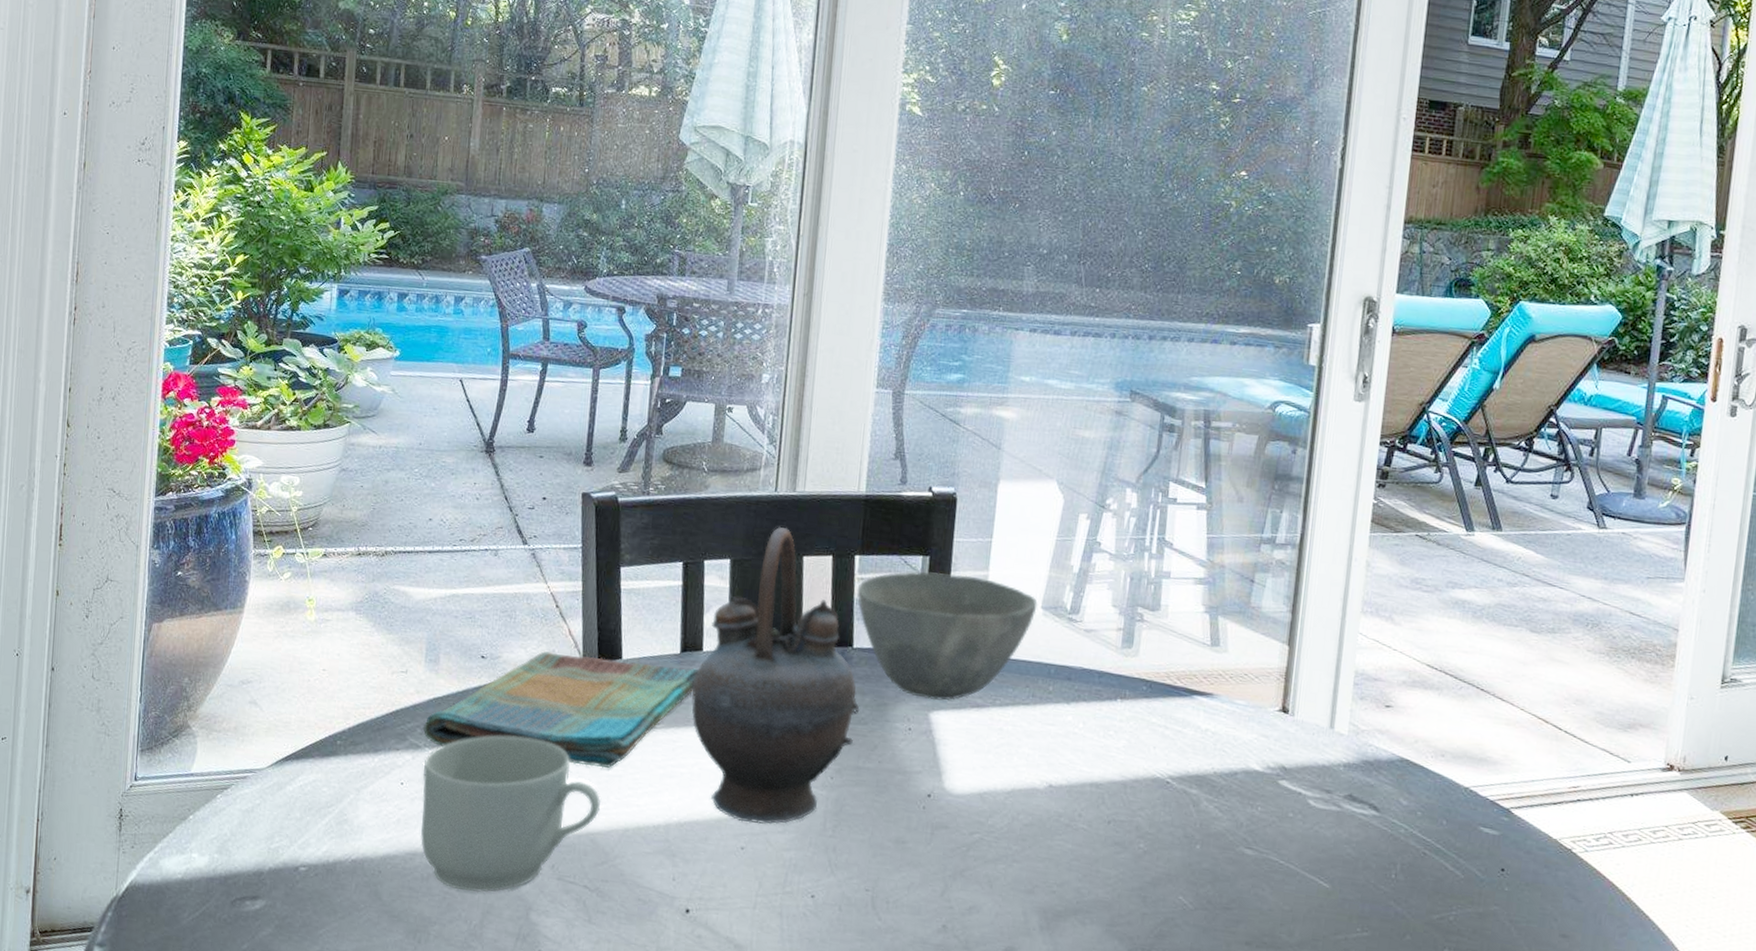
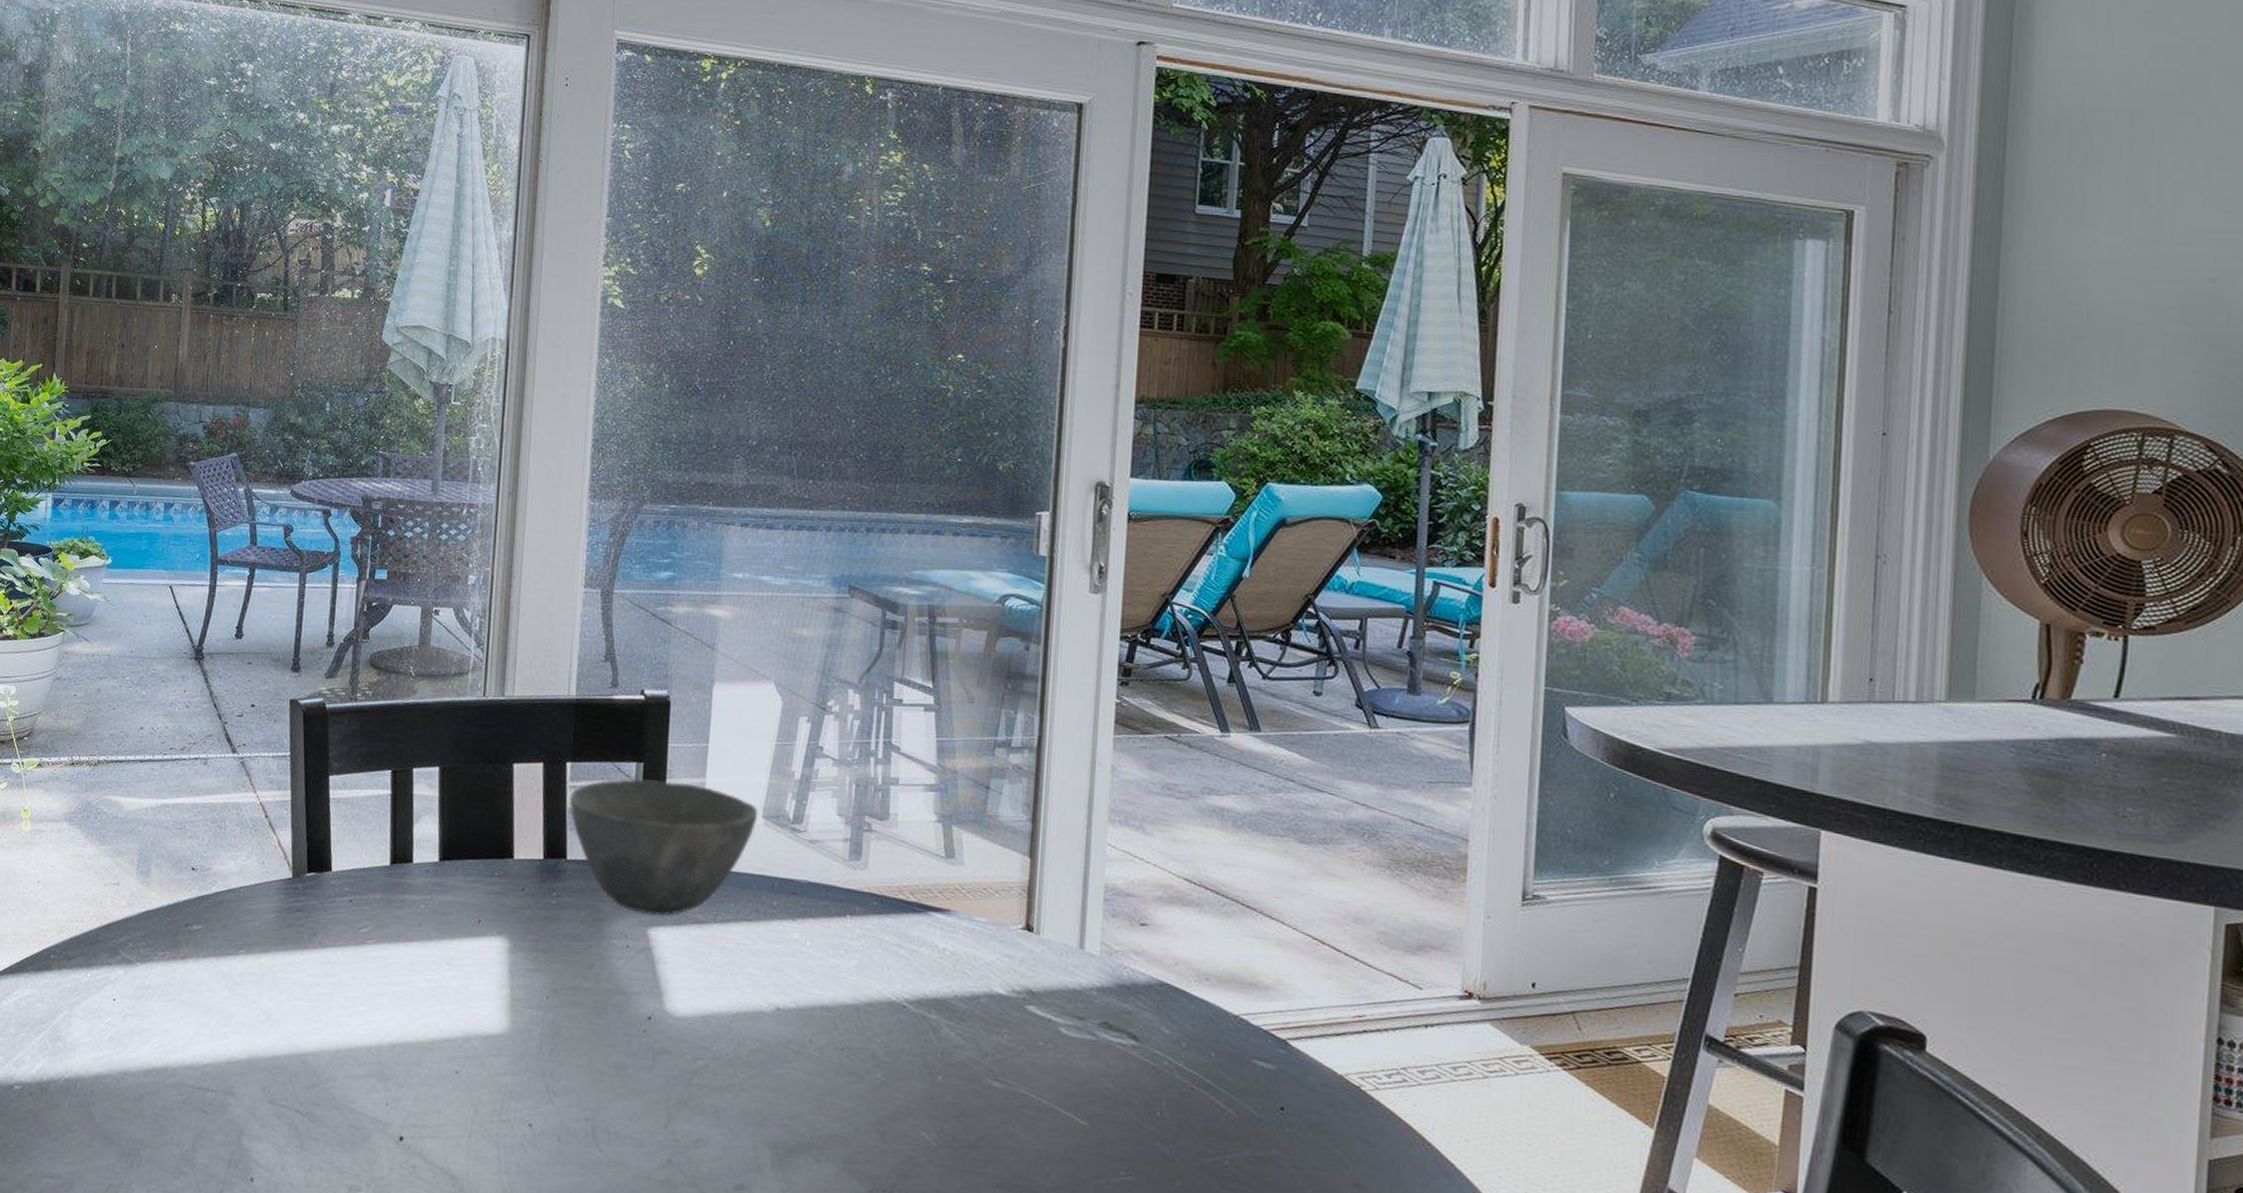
mug: present [420,735,600,893] -> none [132,950,311,1116]
dish towel: present [422,651,699,768] -> none [134,863,409,986]
teapot: present [691,526,860,825] -> none [402,732,575,1047]

